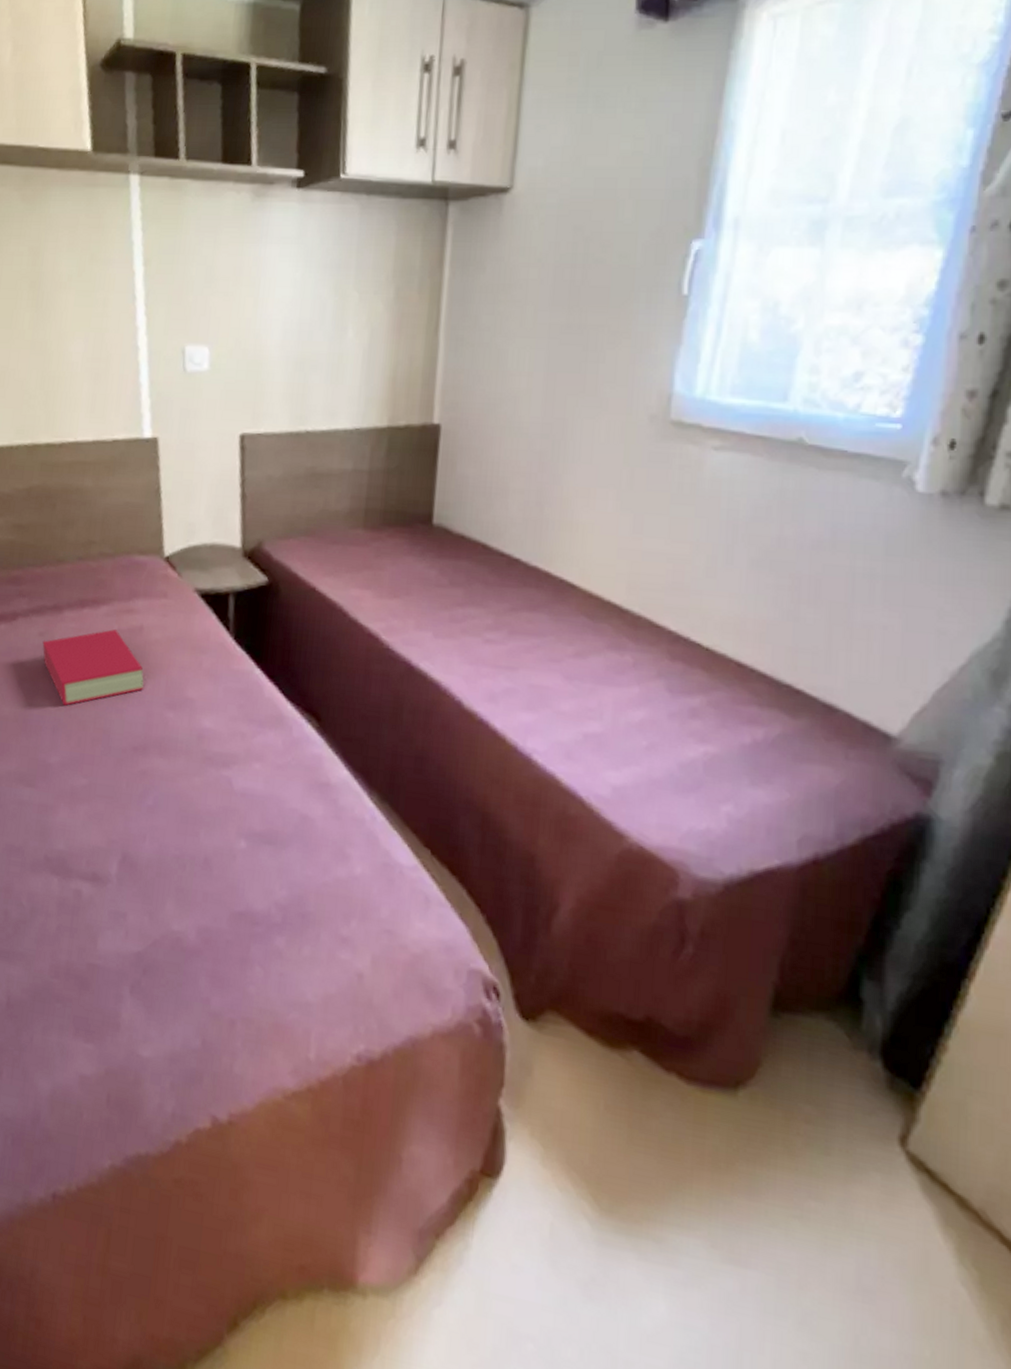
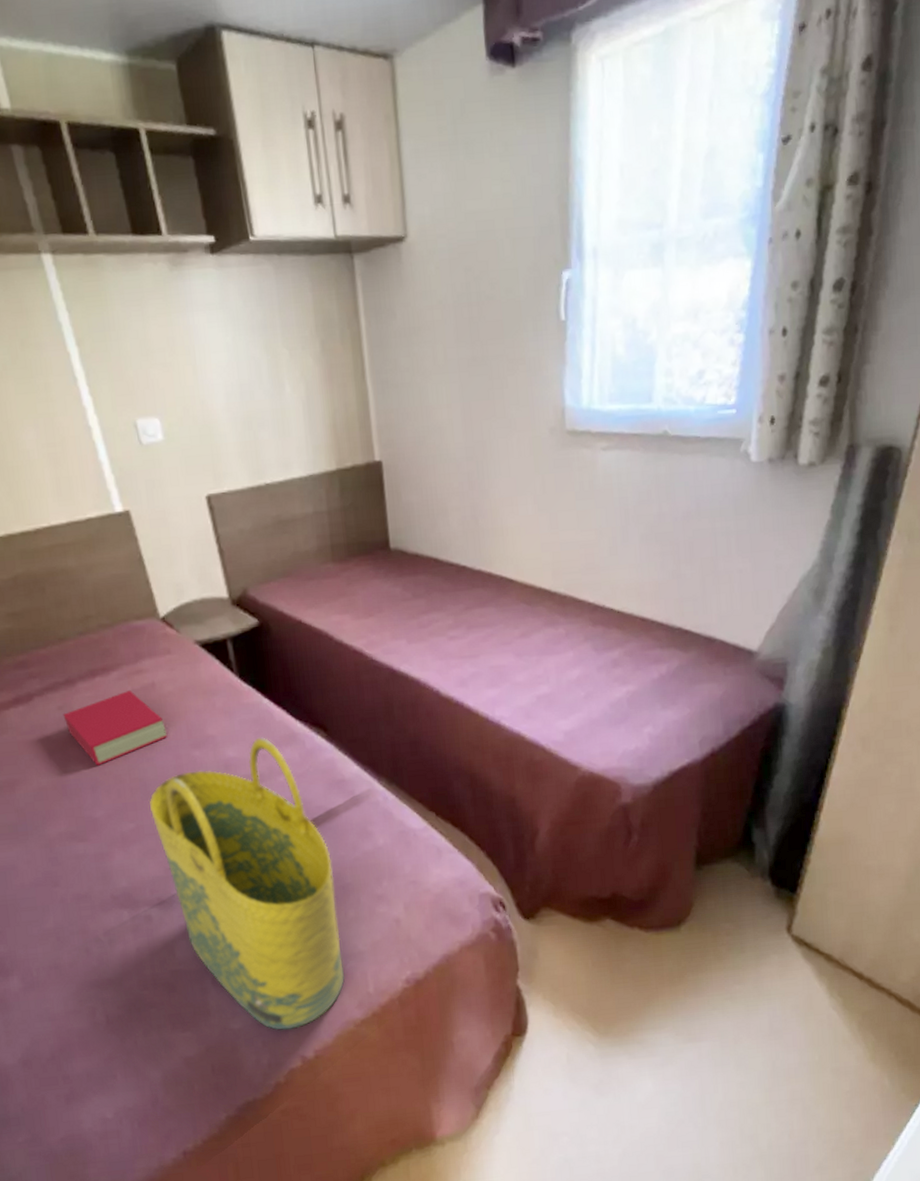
tote bag: none [107,712,296,1079] -> present [150,737,345,1031]

